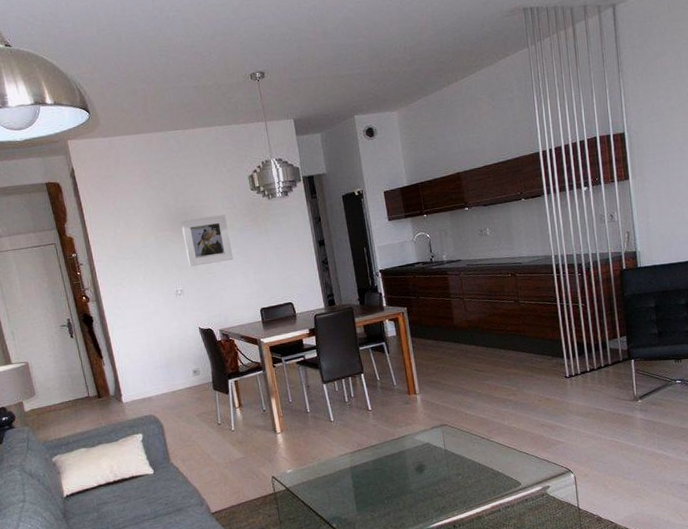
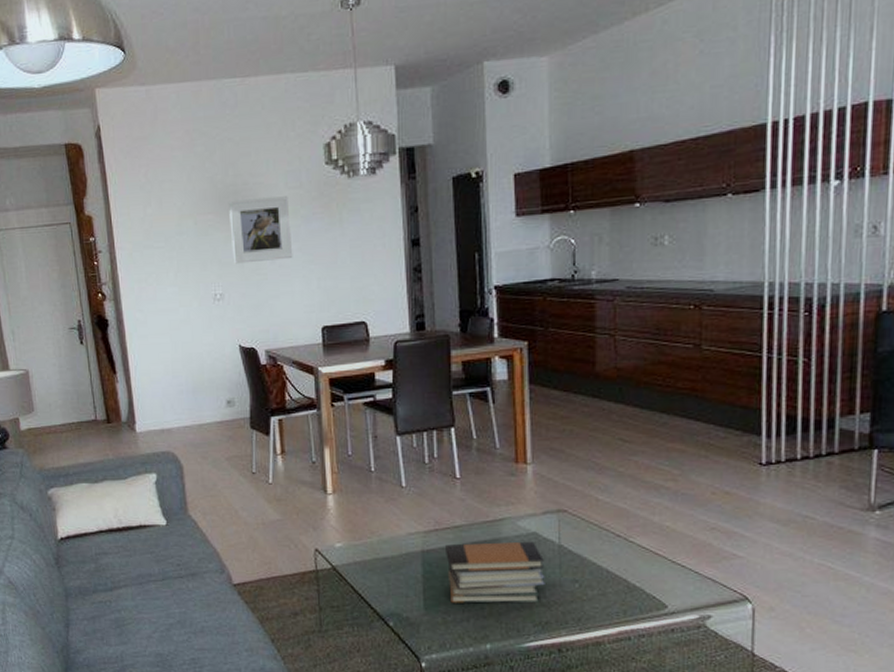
book stack: none [367,449,439,503] -> present [446,541,545,604]

